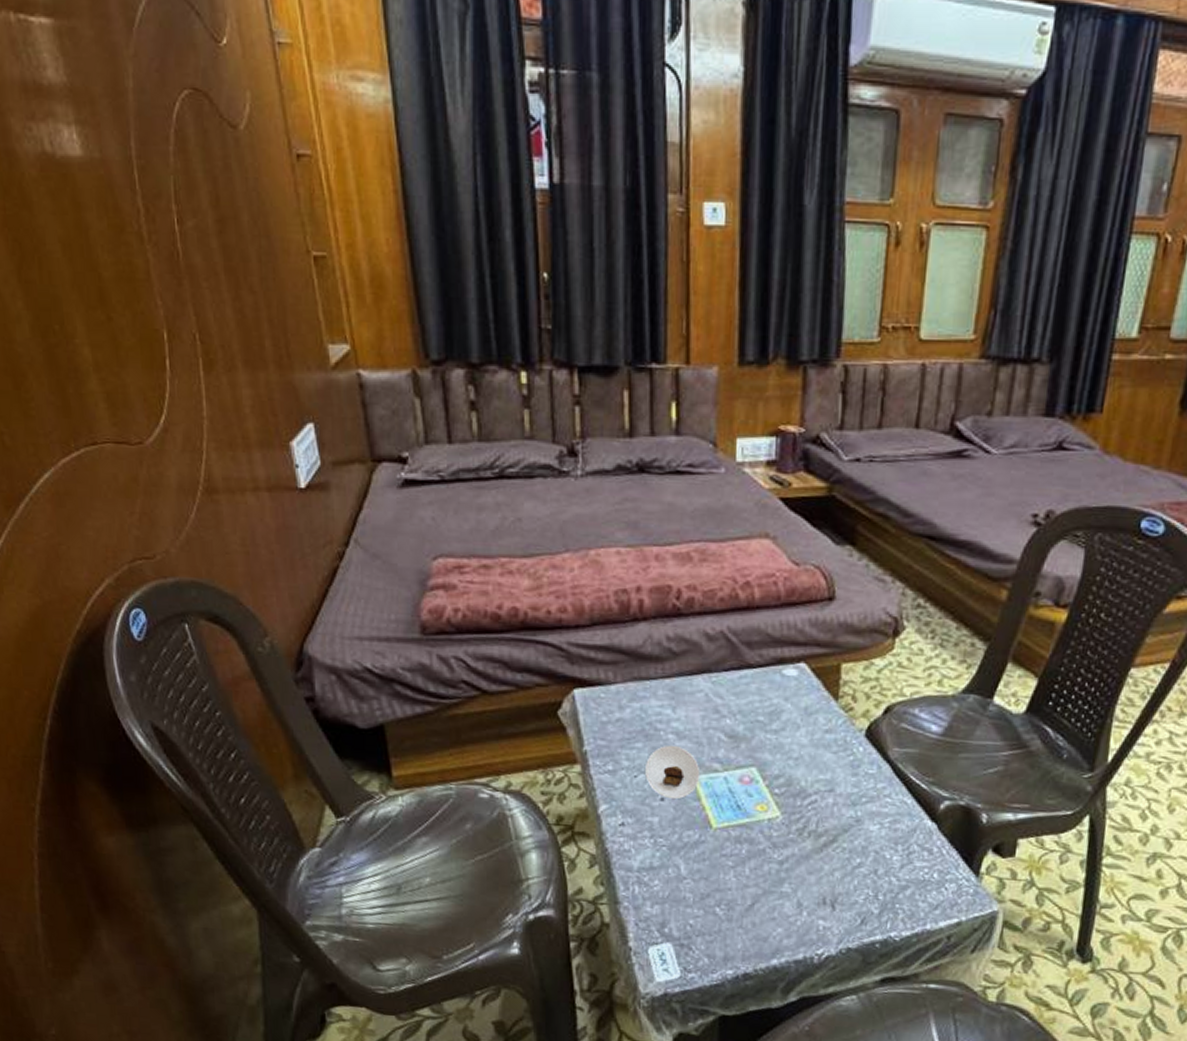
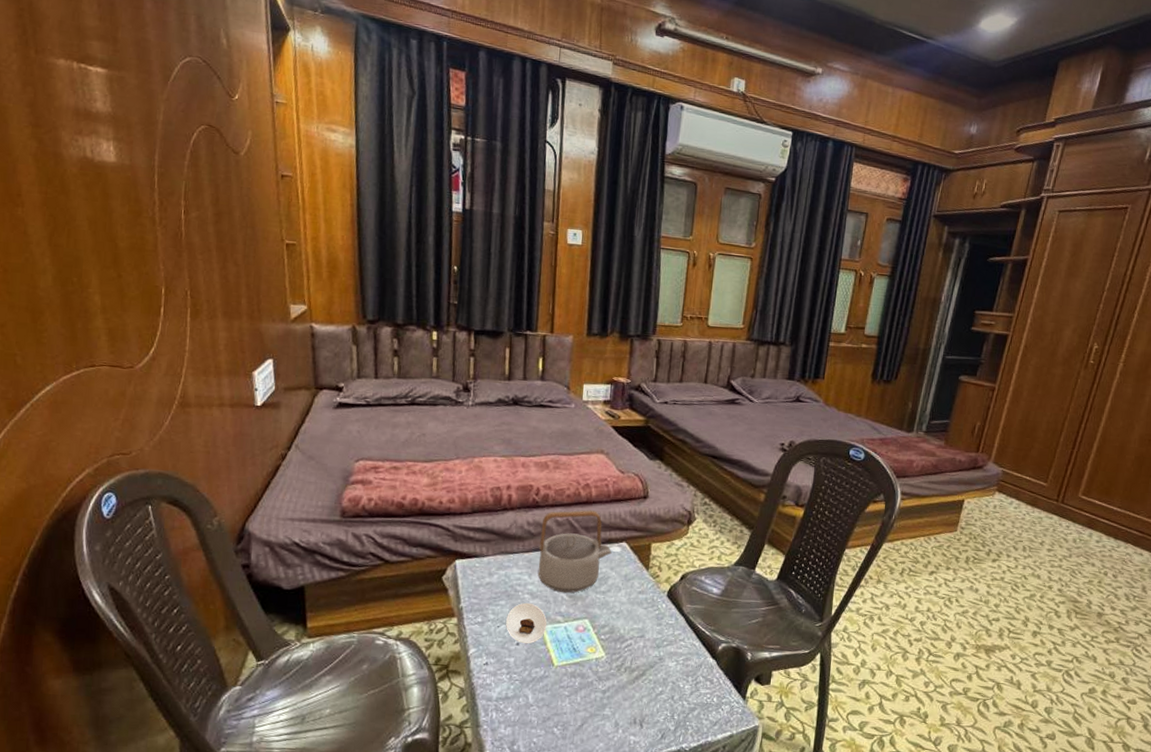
teapot: none [683,618,786,733] -> present [537,510,612,593]

